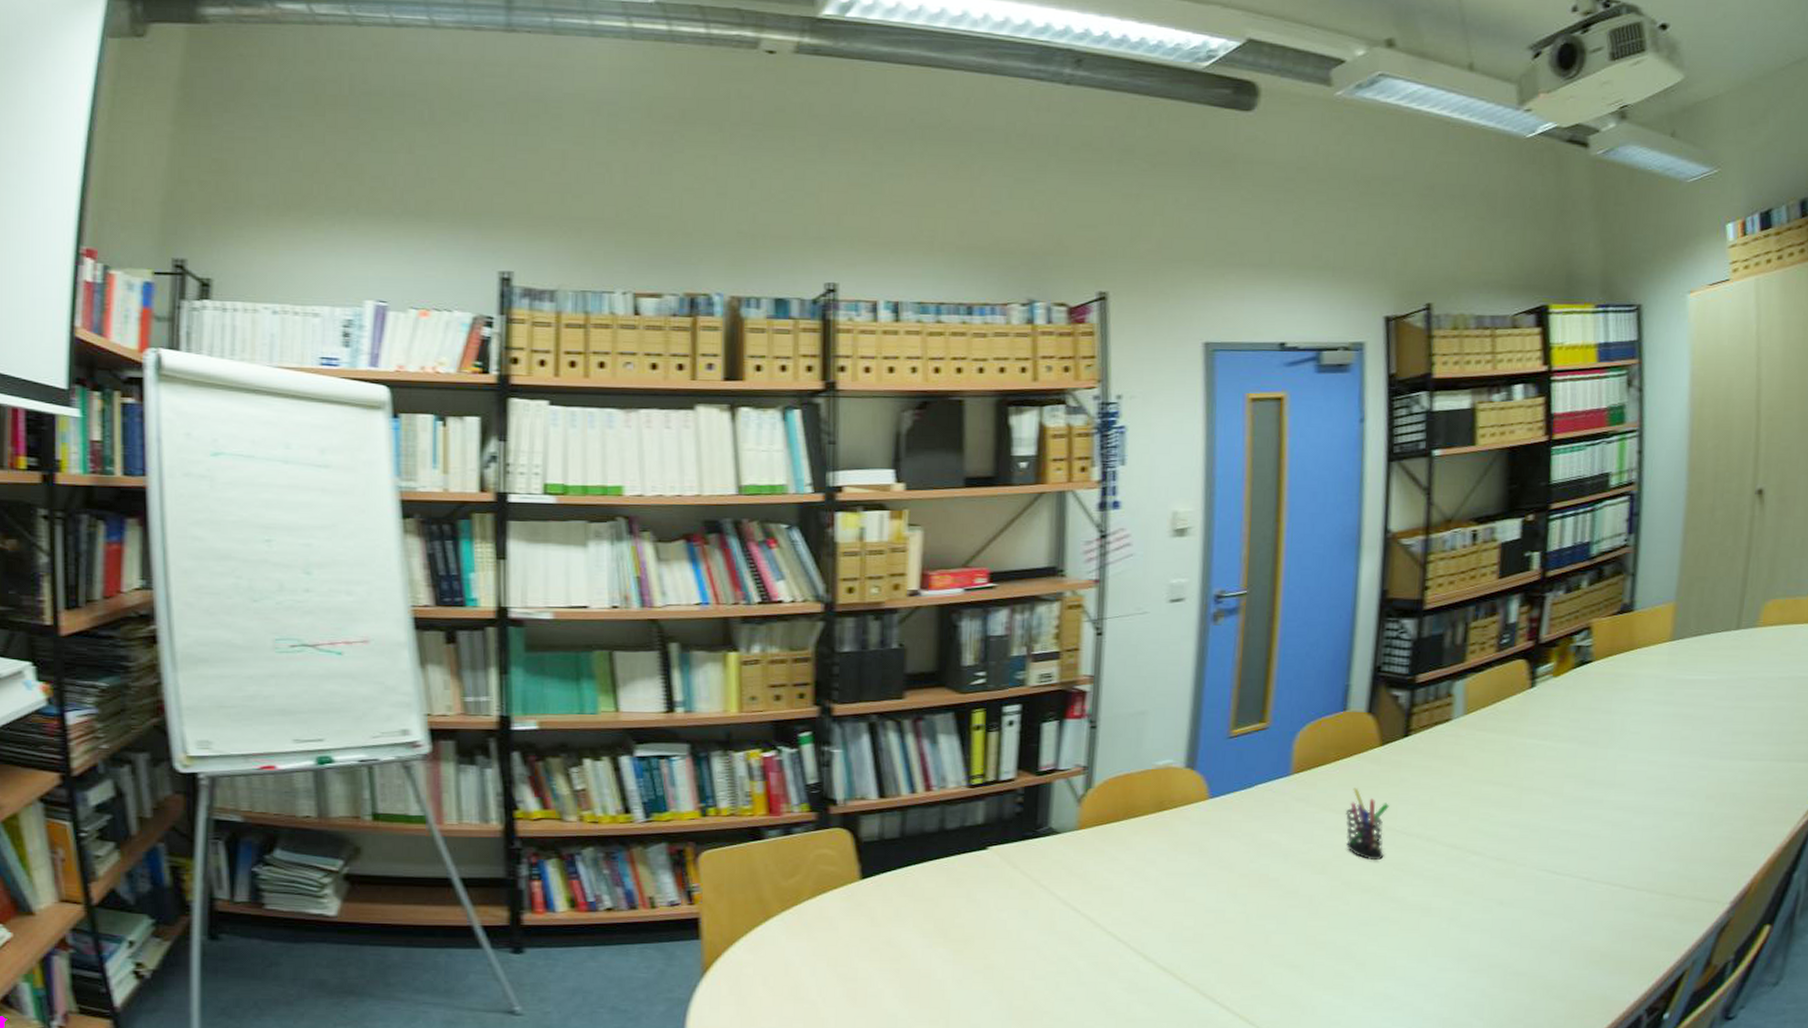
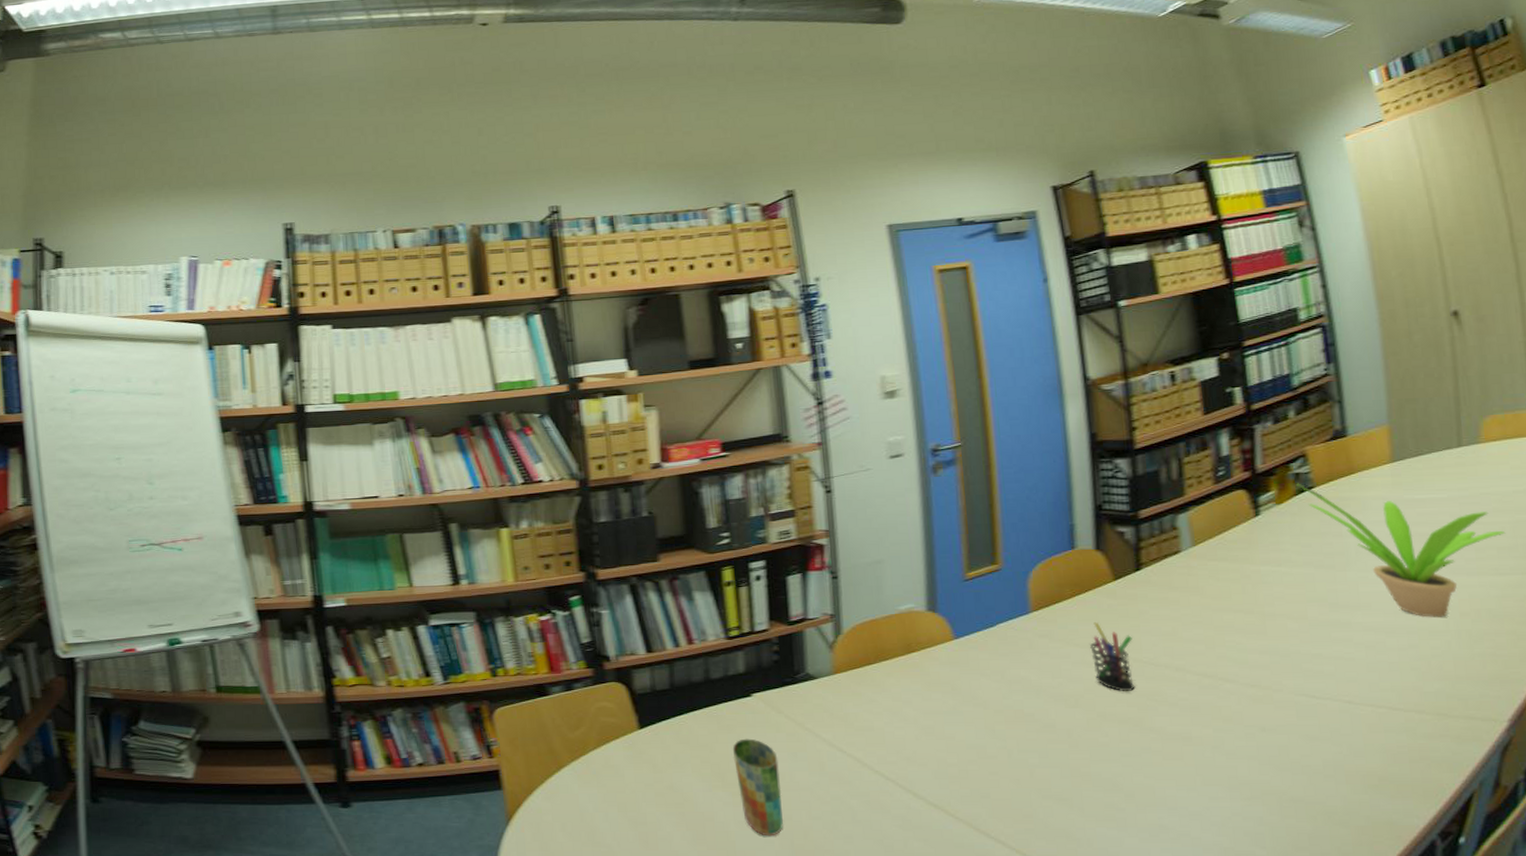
cup: none [959,893,1007,996] -> present [732,738,784,837]
potted plant: none [1576,657,1764,799] -> present [1296,484,1506,618]

